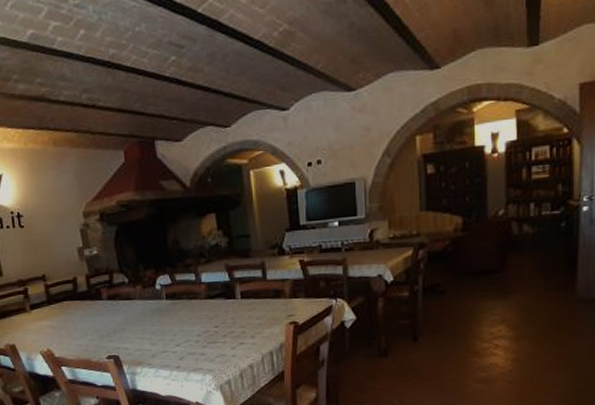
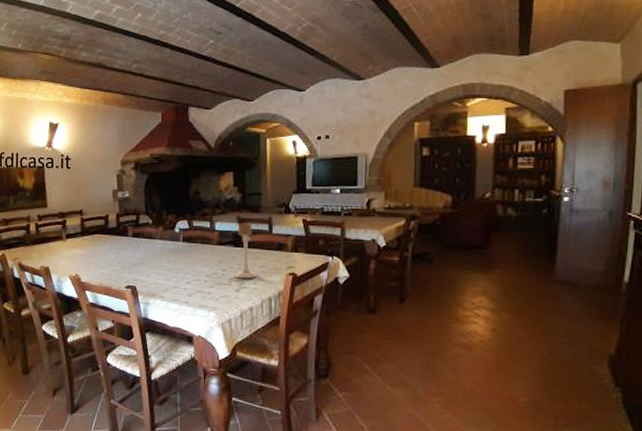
candle holder: none [227,270,255,334] -> present [235,223,258,279]

